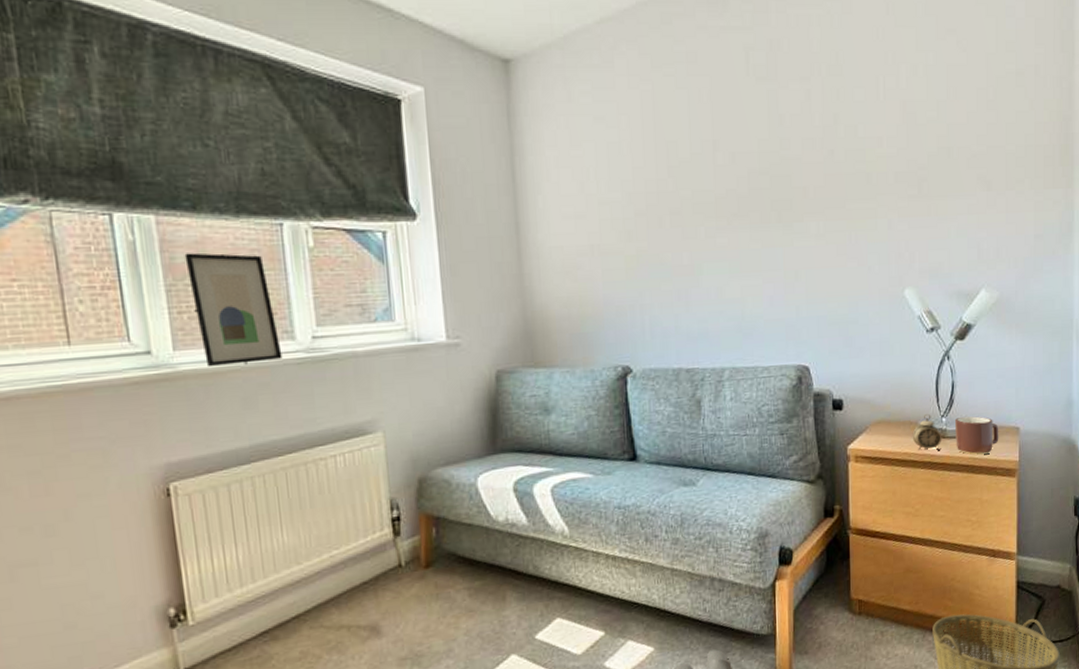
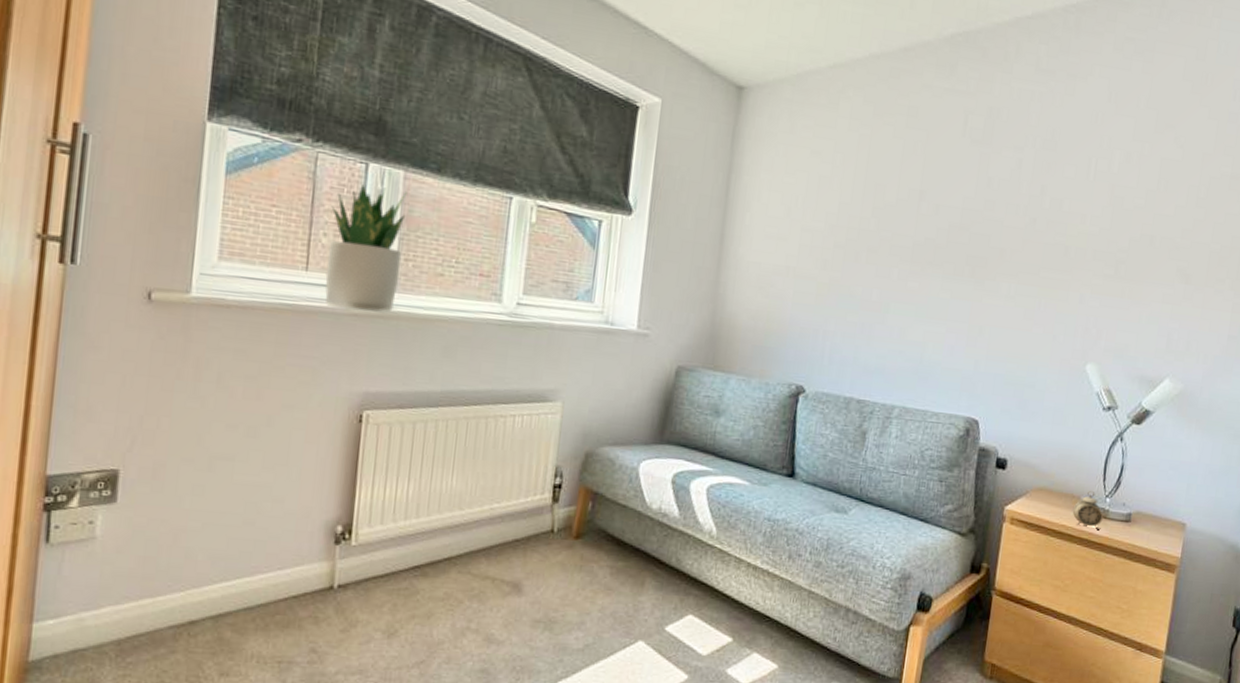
planter: none [80,237,177,380] -> present [325,184,407,313]
picture frame: present [184,252,283,368] -> none [419,209,489,318]
mug: present [954,416,999,456] -> none [1116,501,1164,545]

